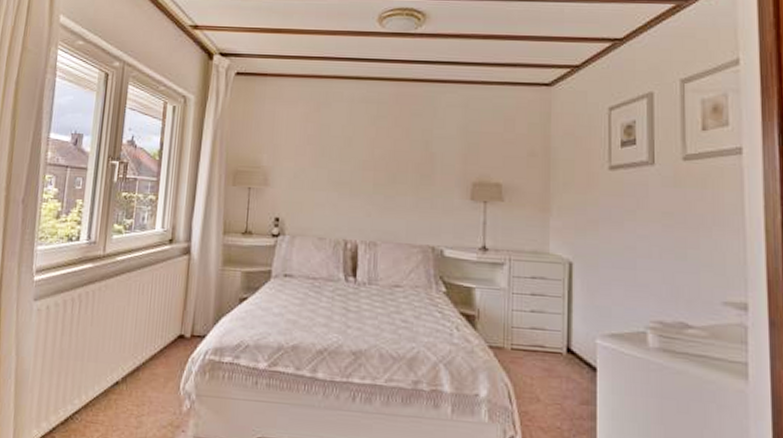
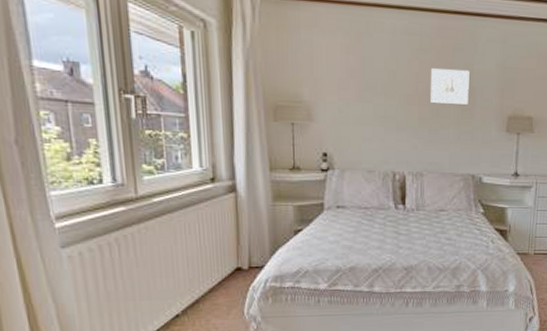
wall art: none [387,134,429,170] -> present [431,68,470,105]

